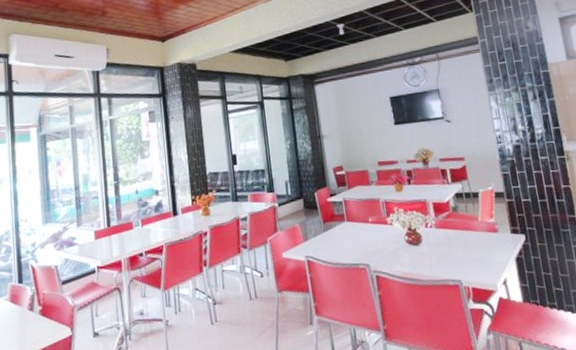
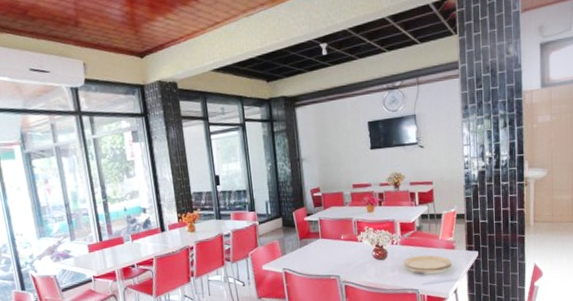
plate: none [440,239,497,262] -> present [403,255,452,275]

